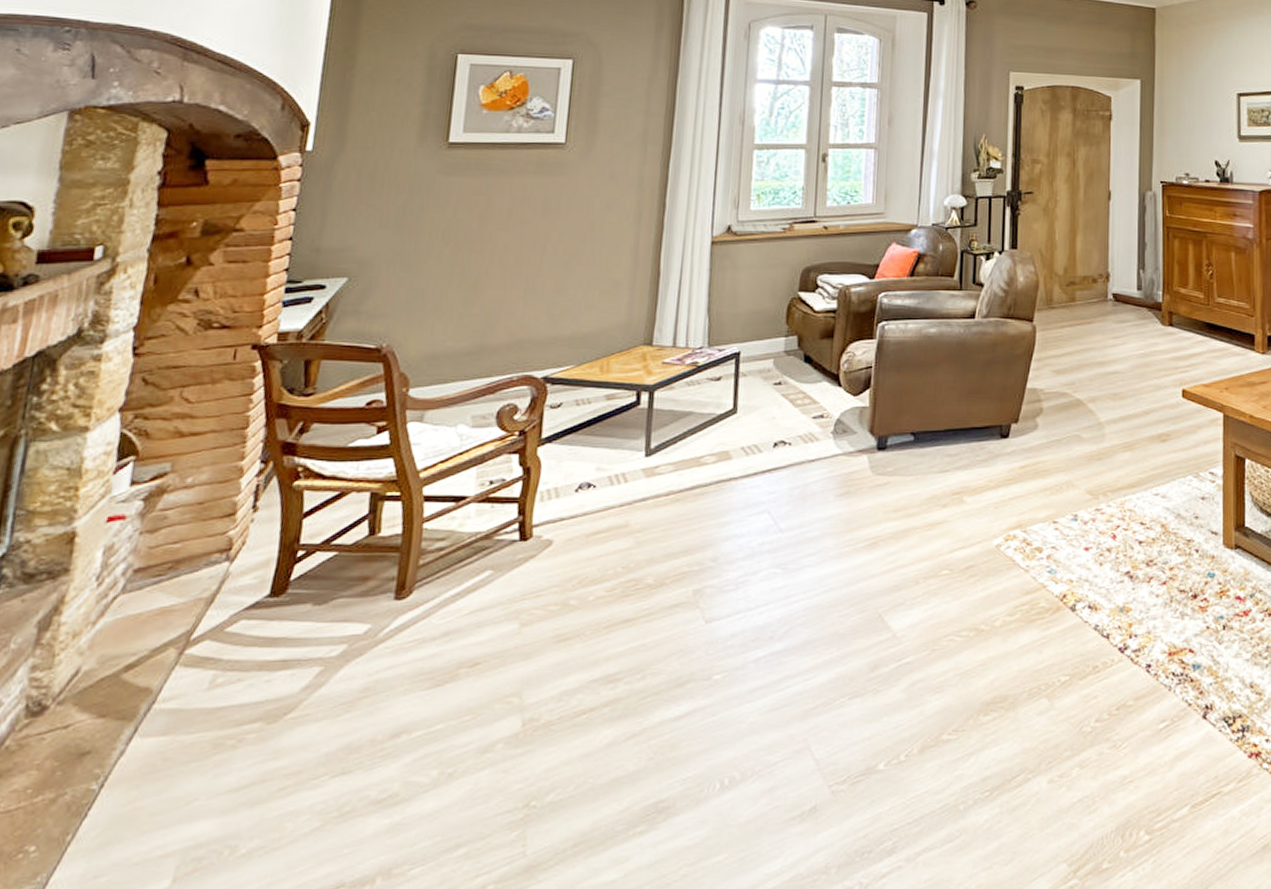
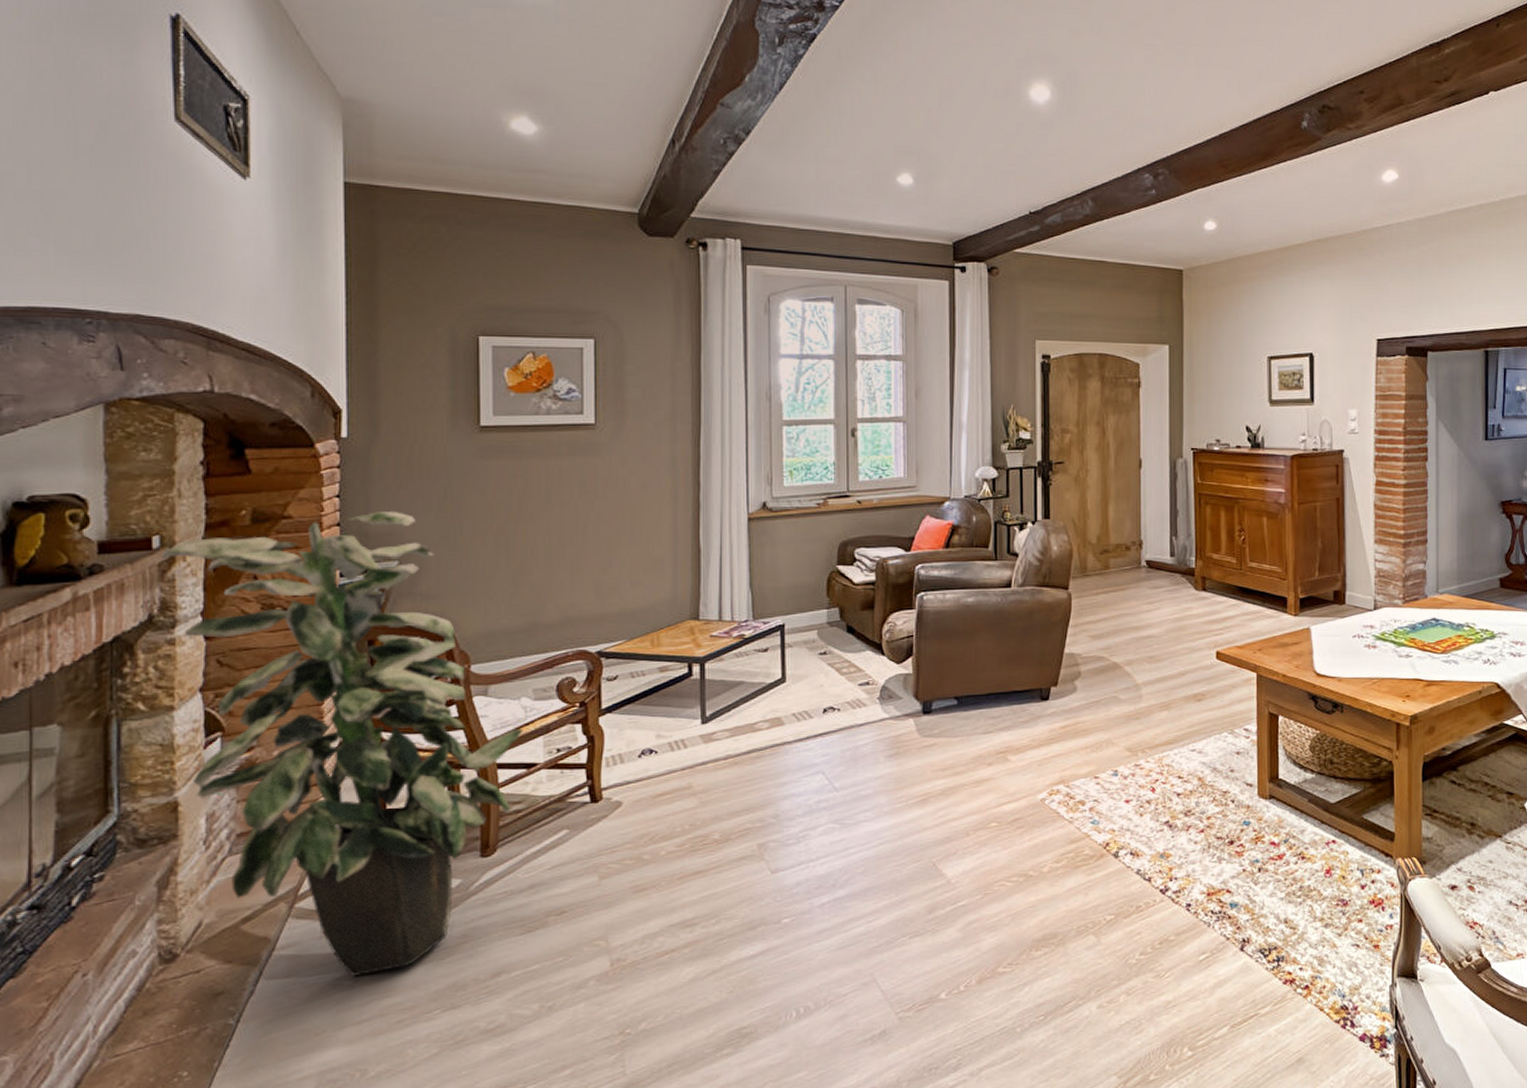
indoor plant: none [96,225,457,734] -> present [160,510,524,976]

